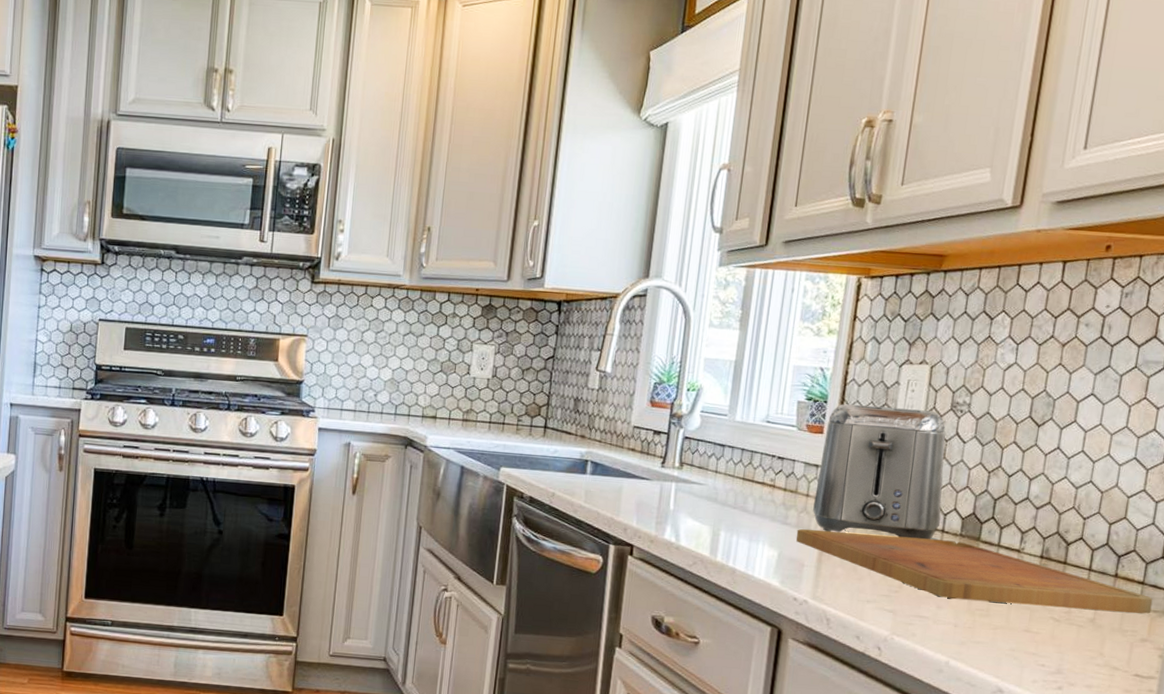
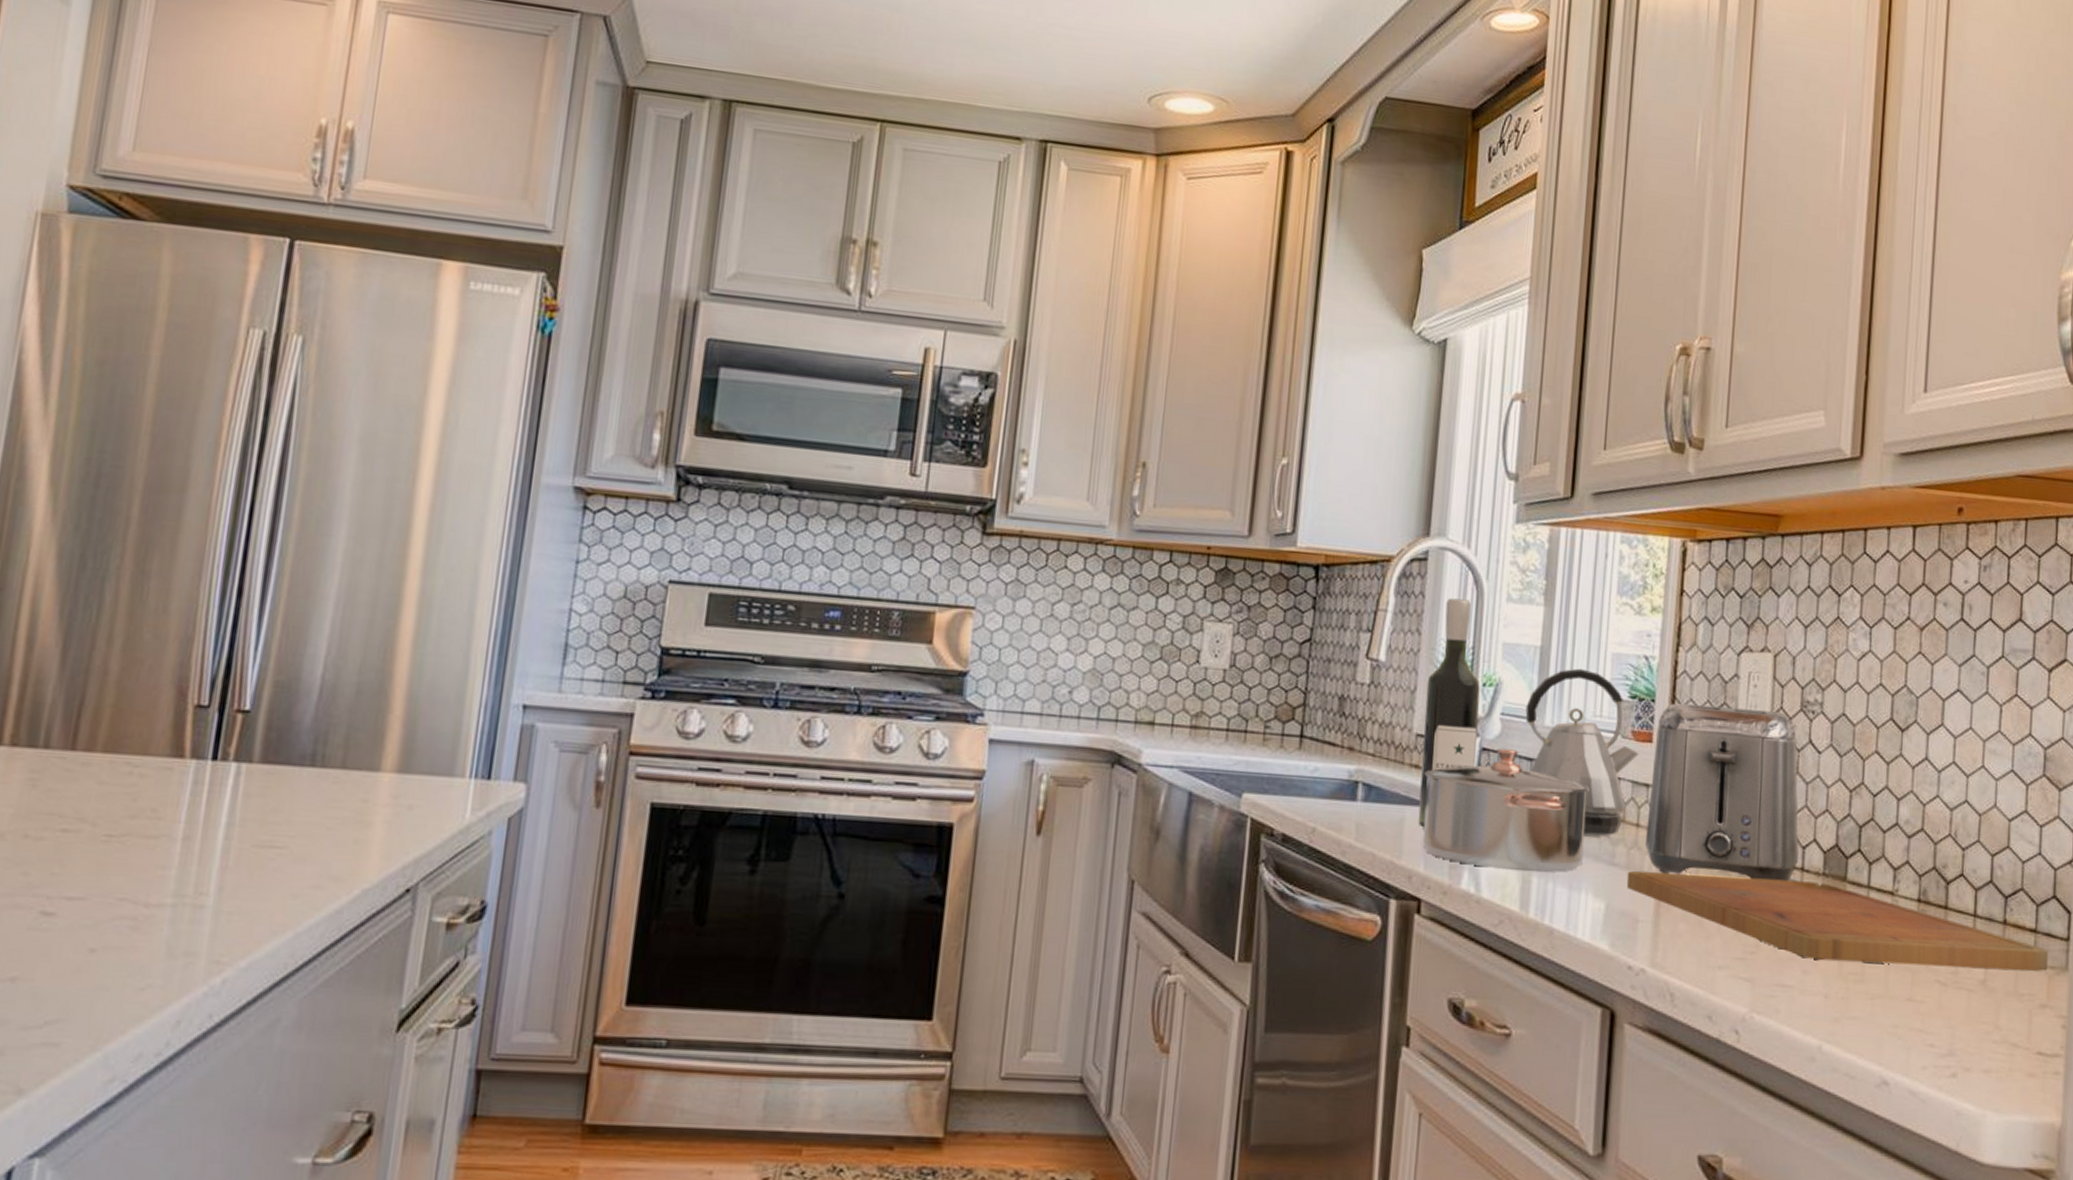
bottle: none [632,325,685,495] -> present [1418,598,1480,828]
cooking pot: none [635,437,770,529] -> present [1422,748,1589,873]
kettle: none [720,377,812,504] -> present [1525,668,1639,838]

